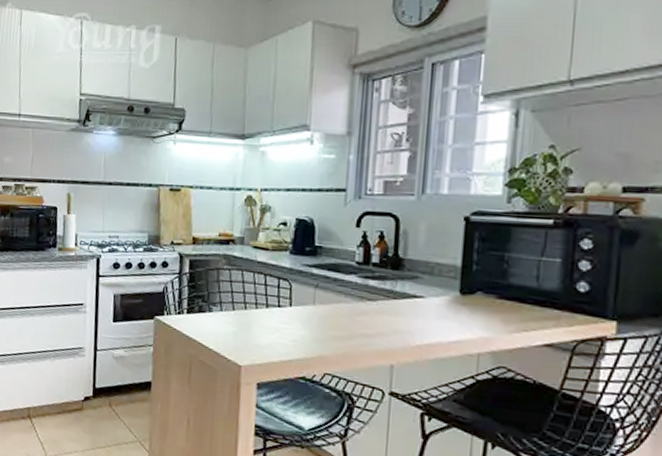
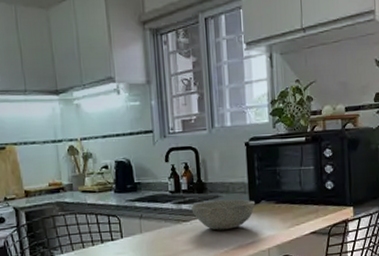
bowl: none [379,280,469,320] -> present [190,199,256,230]

